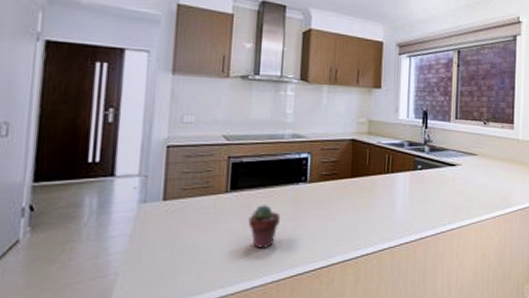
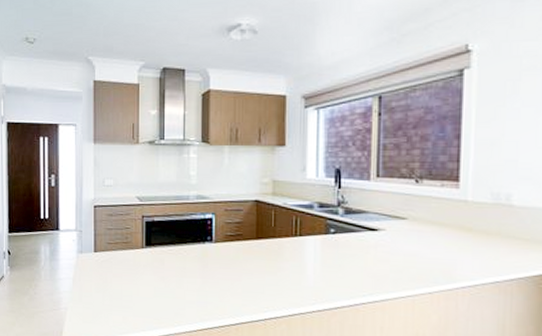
potted succulent: present [248,205,281,248] -> none [162,261,190,301]

